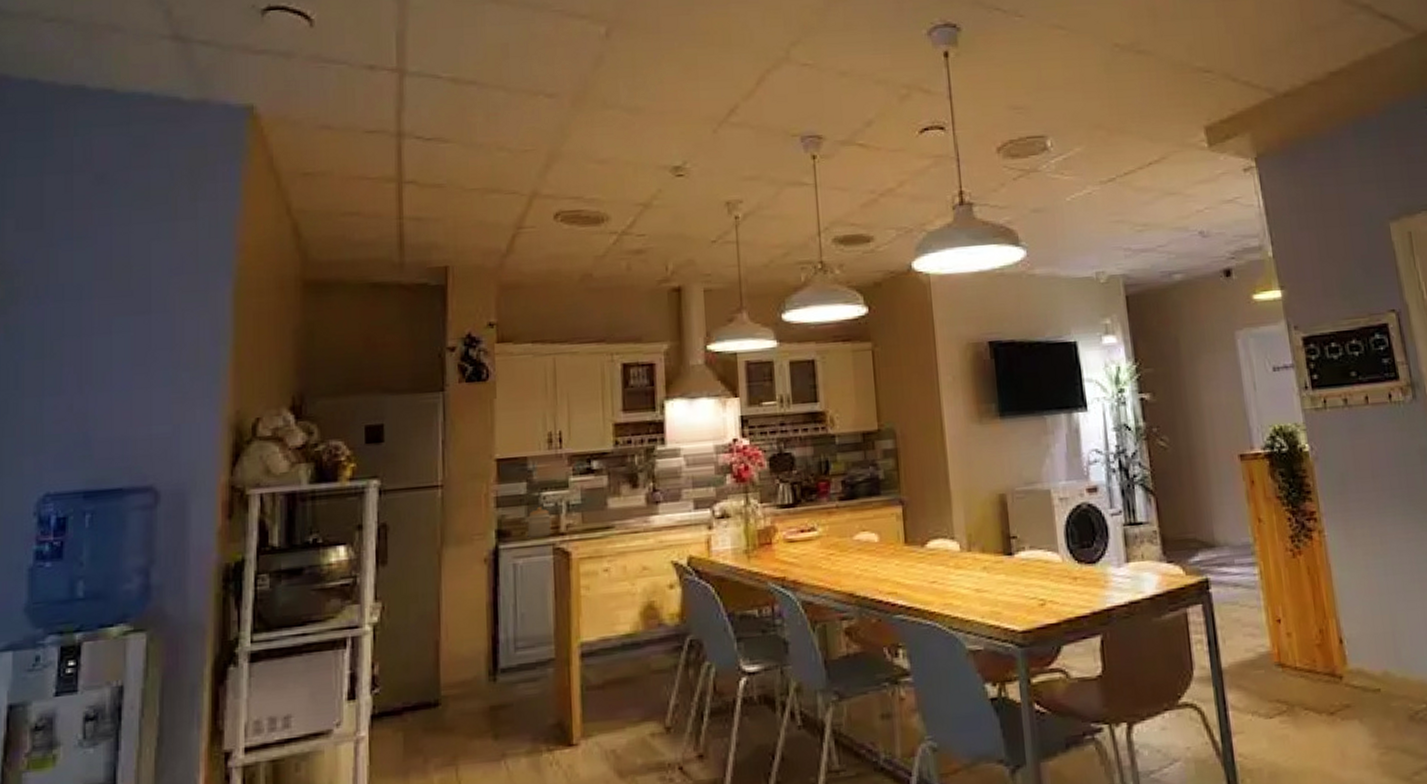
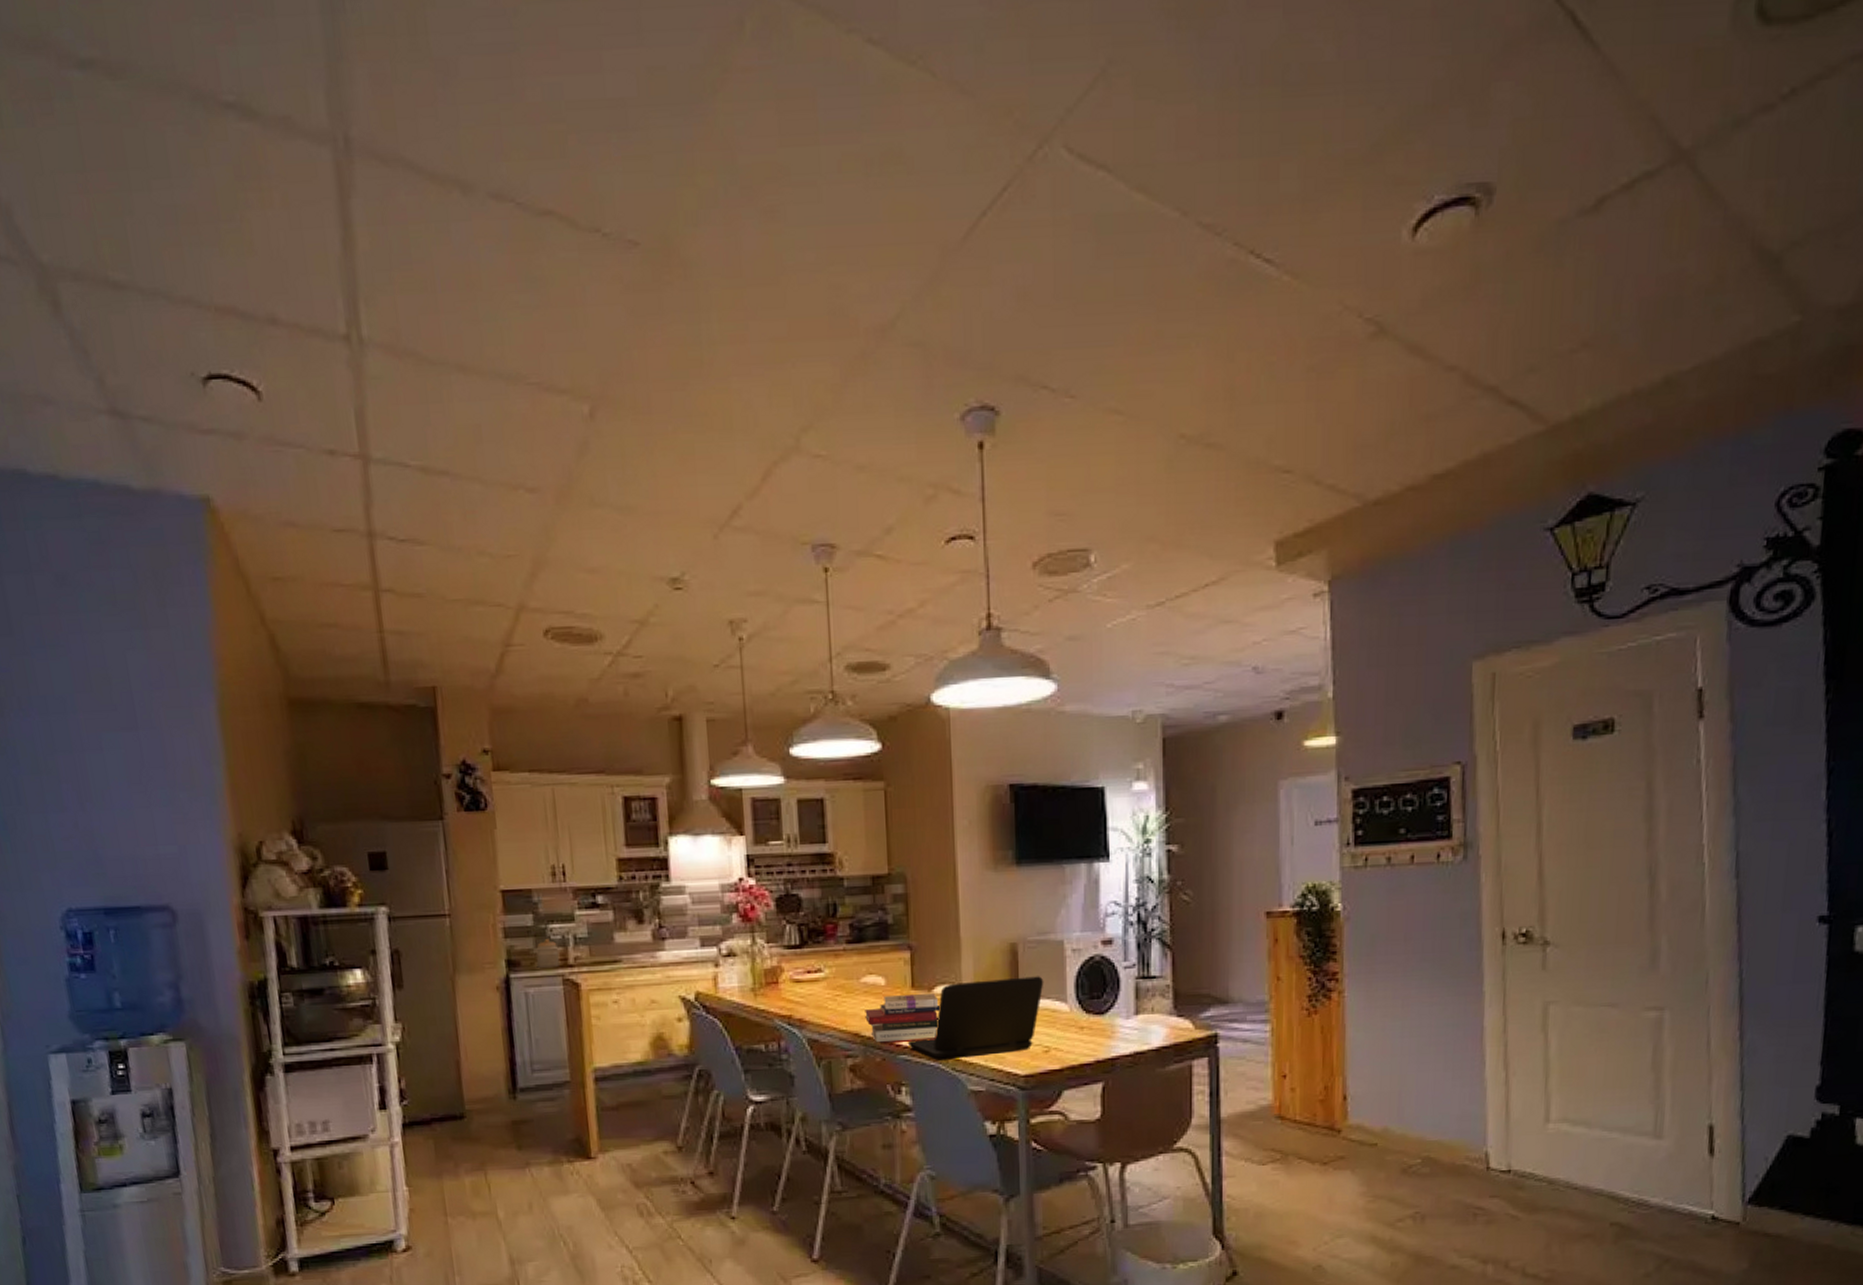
books: none [859,549,933,603] -> present [865,994,939,1044]
laptop: none [904,526,1035,619] -> present [908,976,1044,1061]

